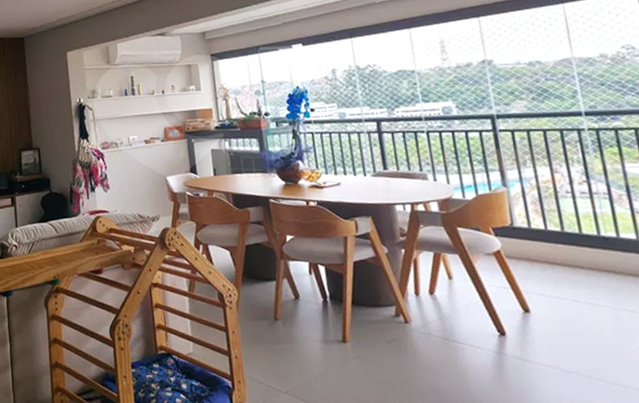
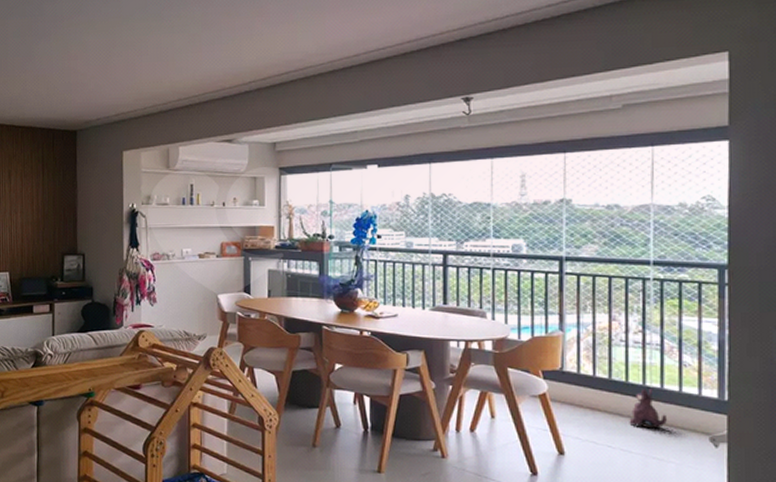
plush toy: none [590,239,630,279] -> present [629,389,667,428]

